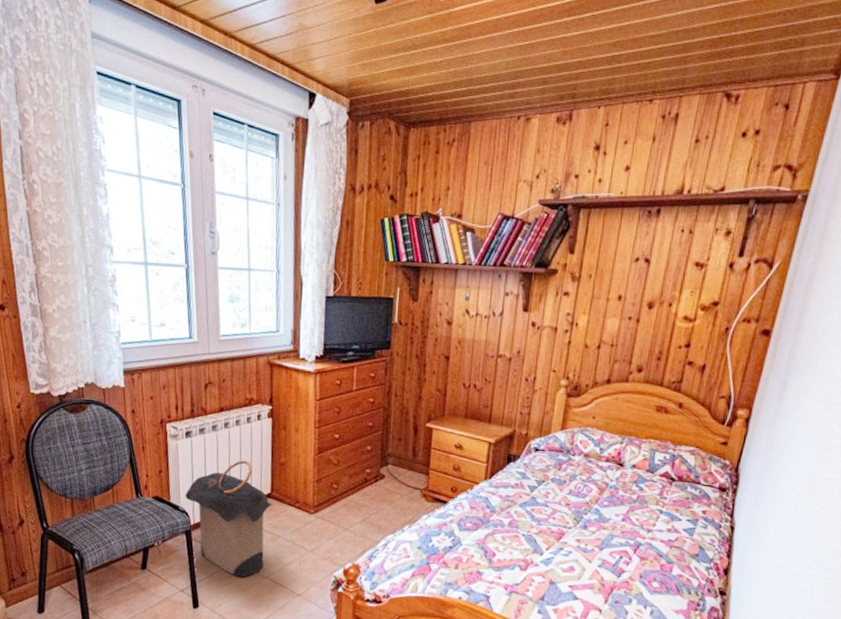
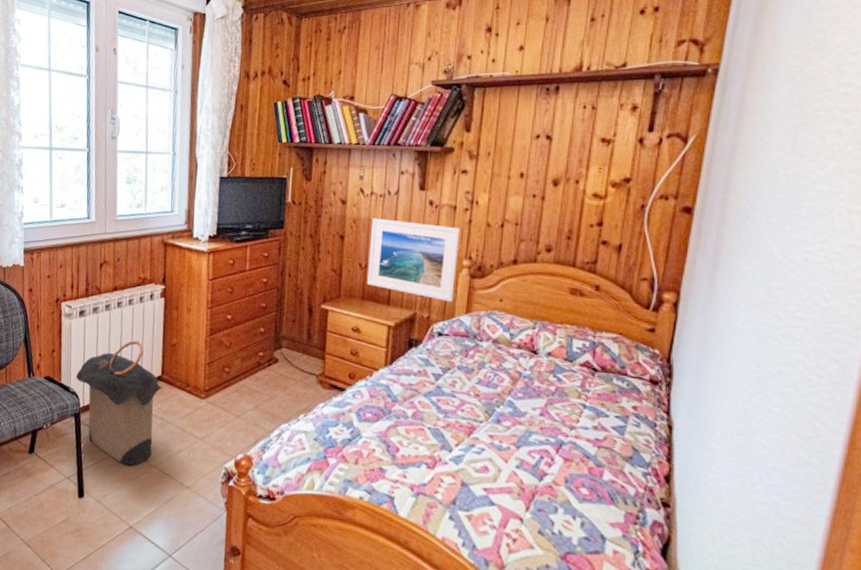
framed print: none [470,339,560,420] -> present [367,218,460,302]

